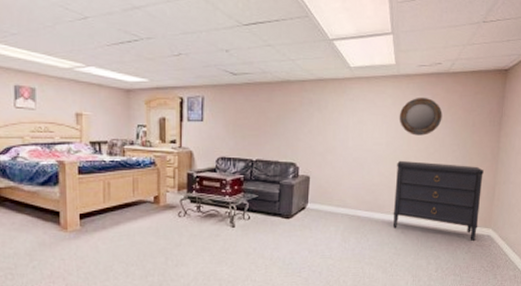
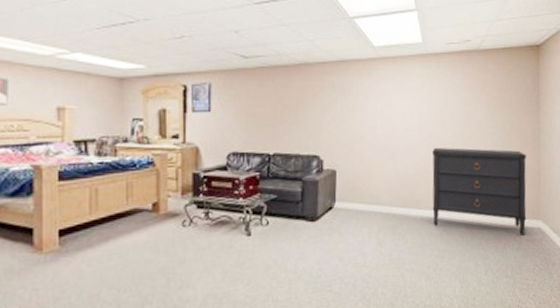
home mirror: present [399,97,443,136] -> none [430,76,477,119]

